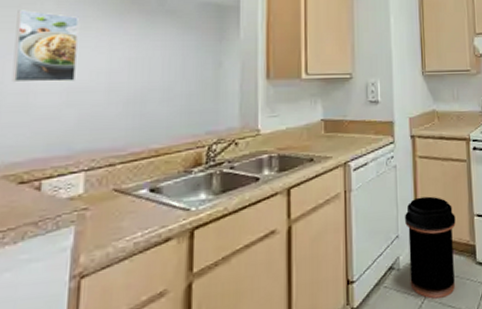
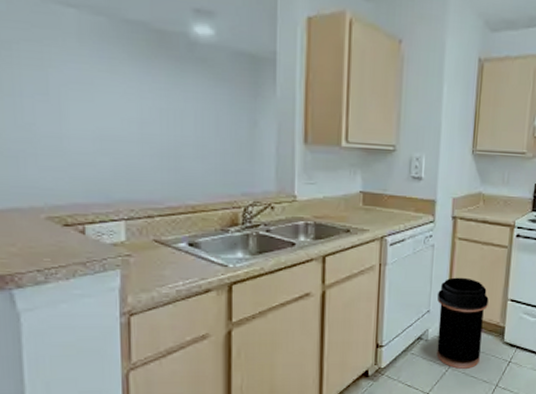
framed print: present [12,10,79,83] -> none [39,45,106,129]

